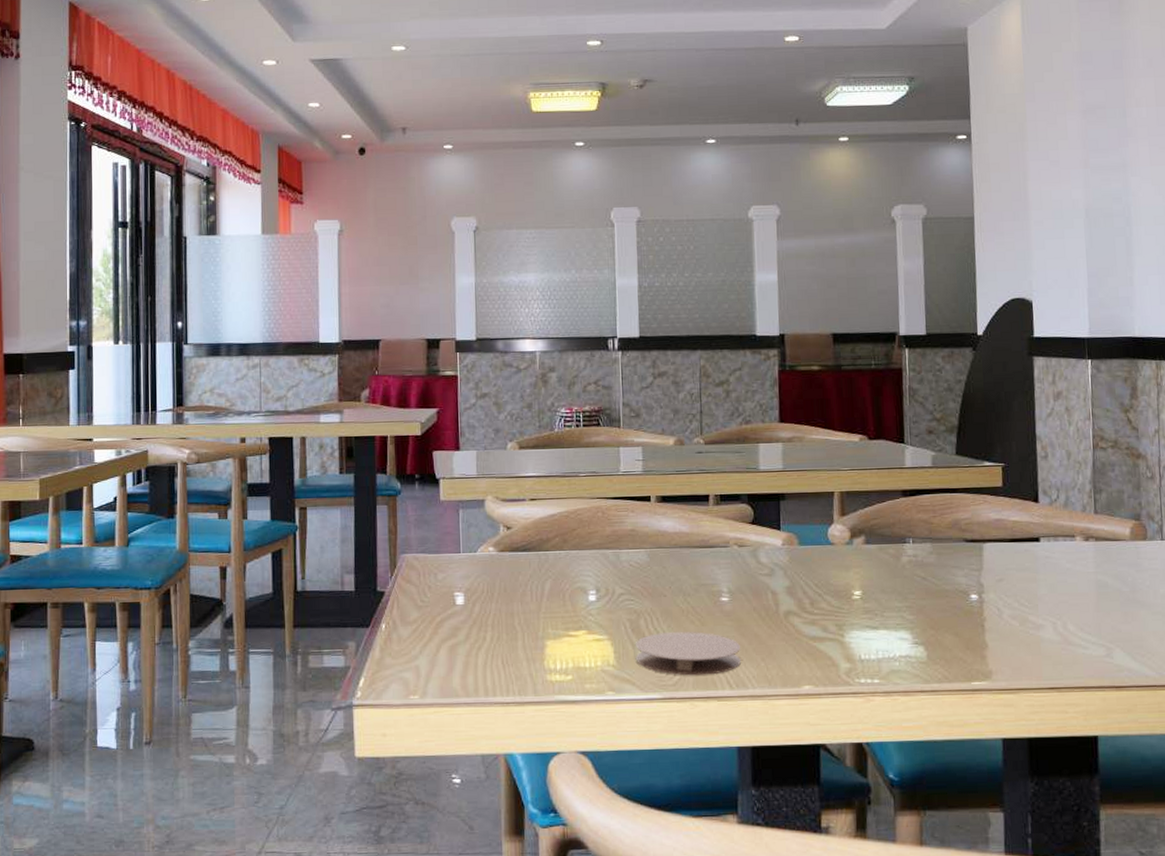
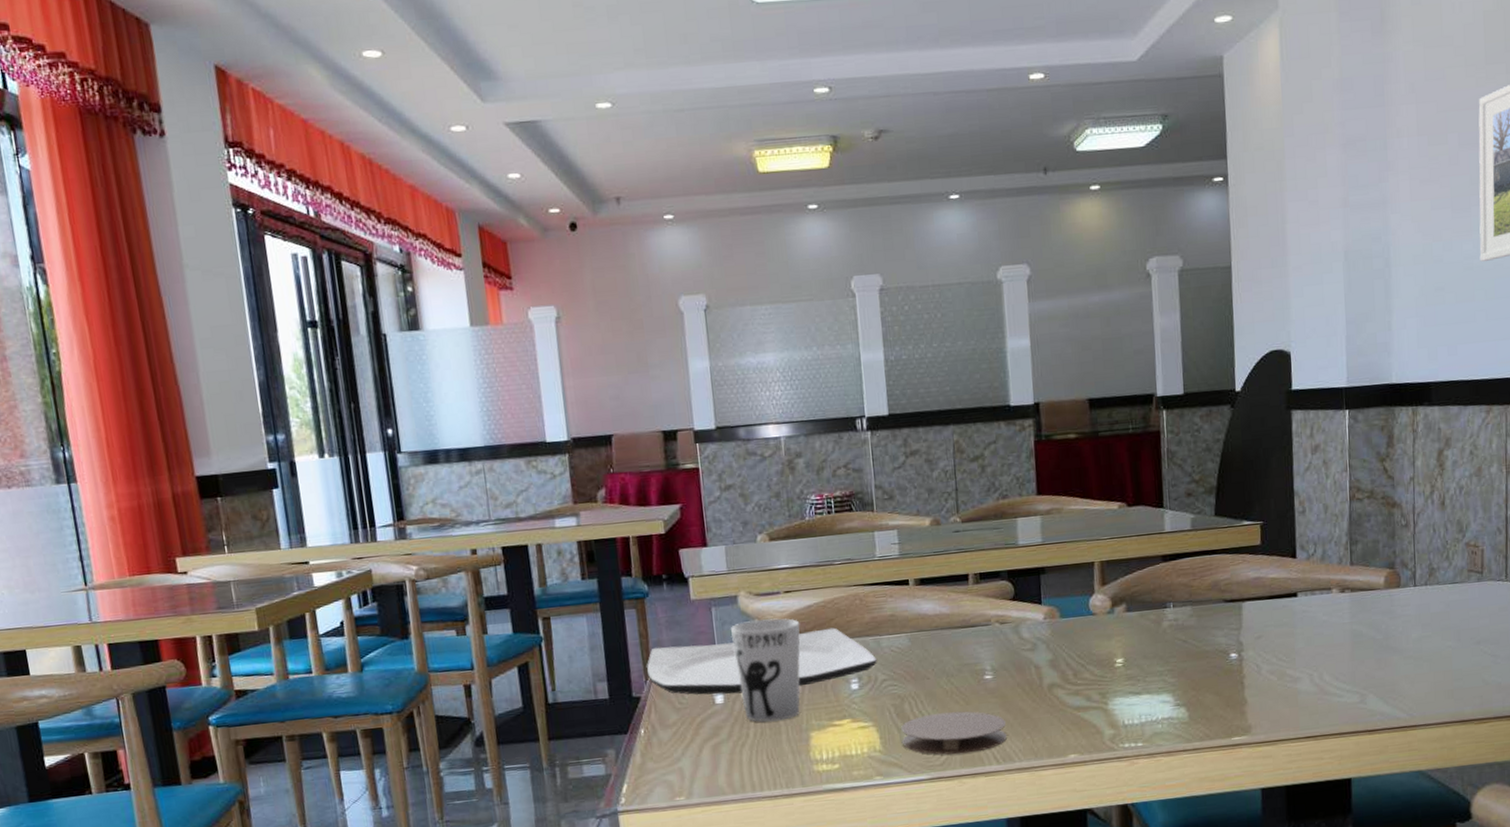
plate: none [392,538,615,596] -> present [647,627,877,695]
cup: none [475,524,543,627] -> present [731,618,801,723]

